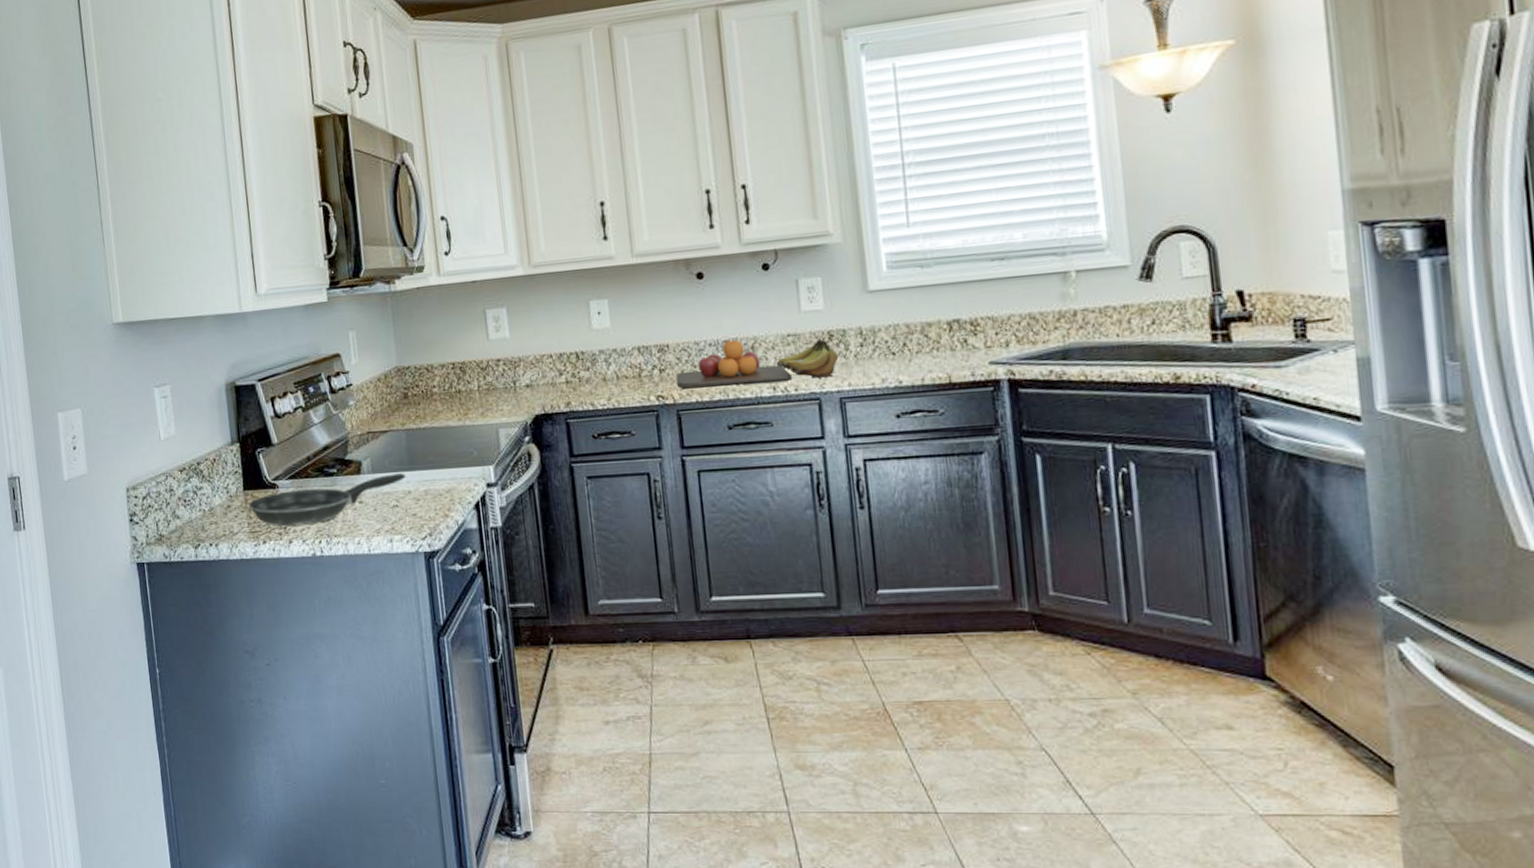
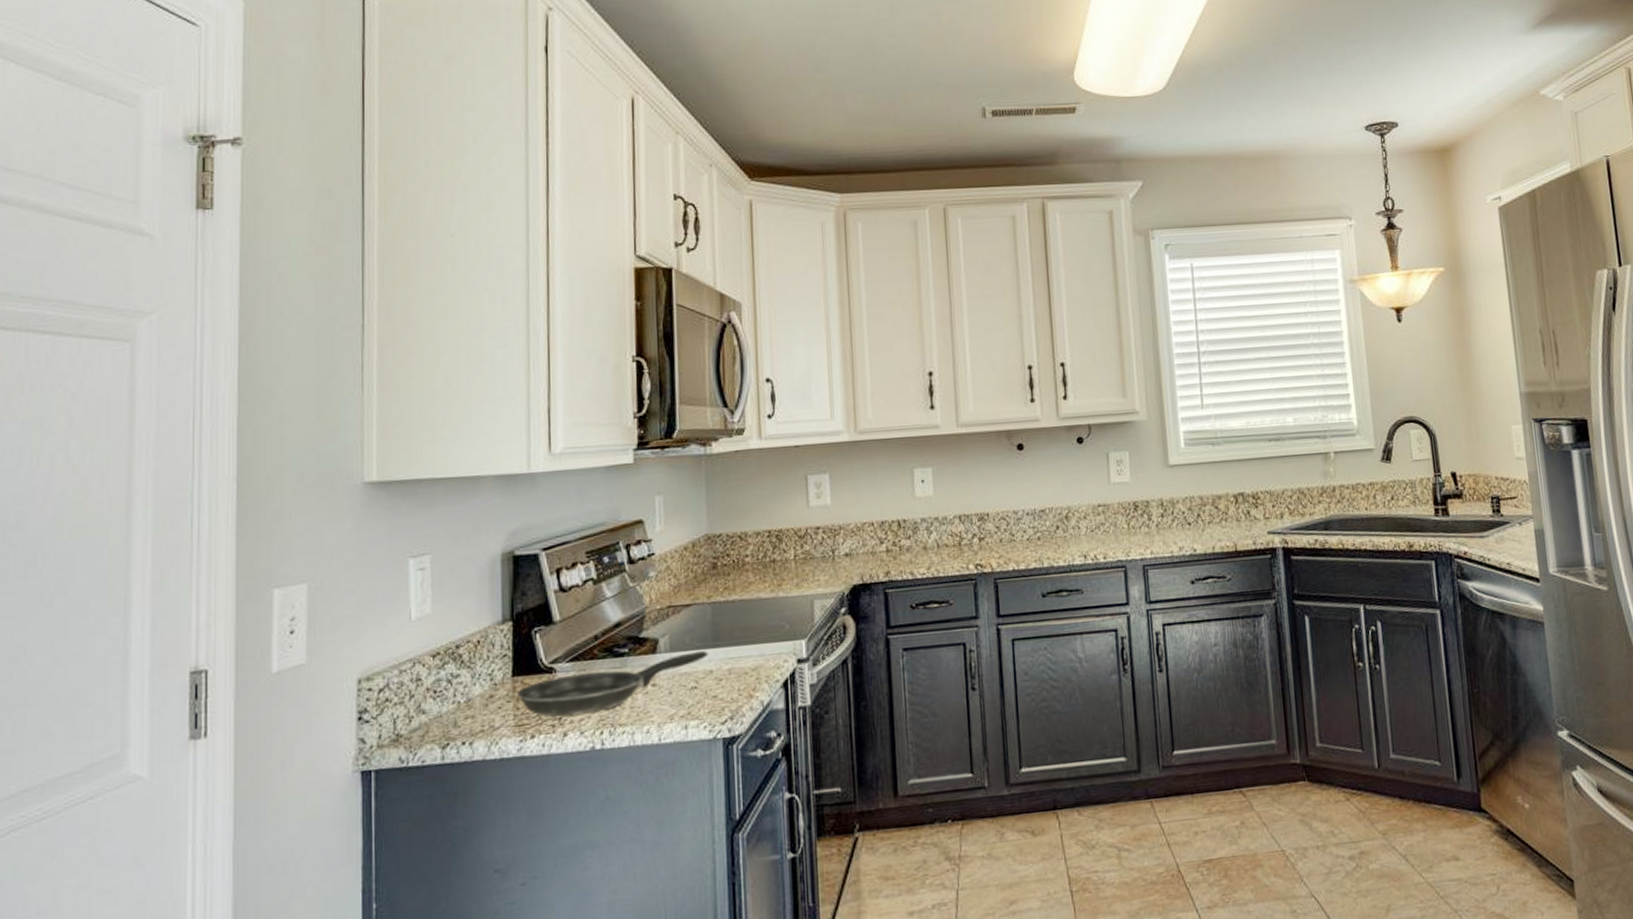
chopping board: present [676,340,791,389] -> none [995,509,1101,557]
fruit: present [776,339,839,378] -> none [1087,510,1143,547]

